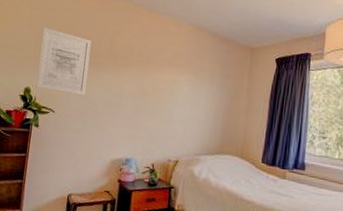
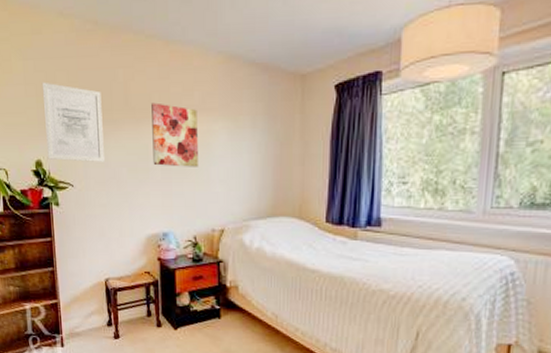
wall art: none [126,54,168,108] -> present [151,102,198,167]

